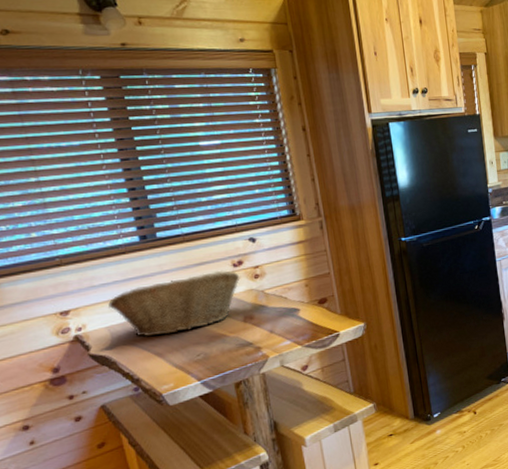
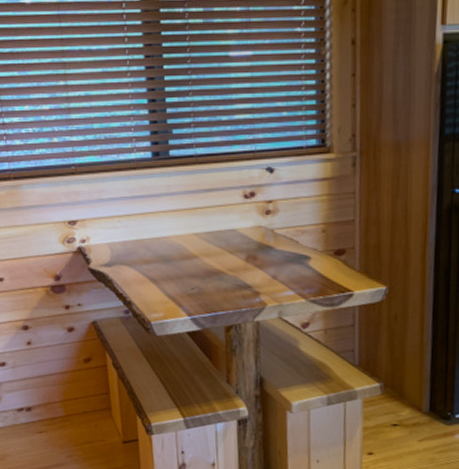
fruit basket: present [108,270,240,337] -> none [113,200,250,261]

